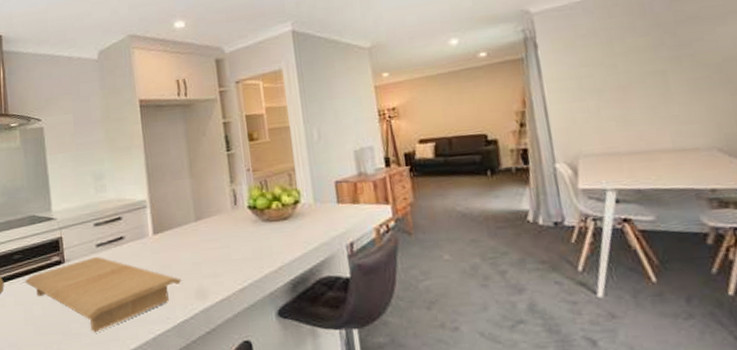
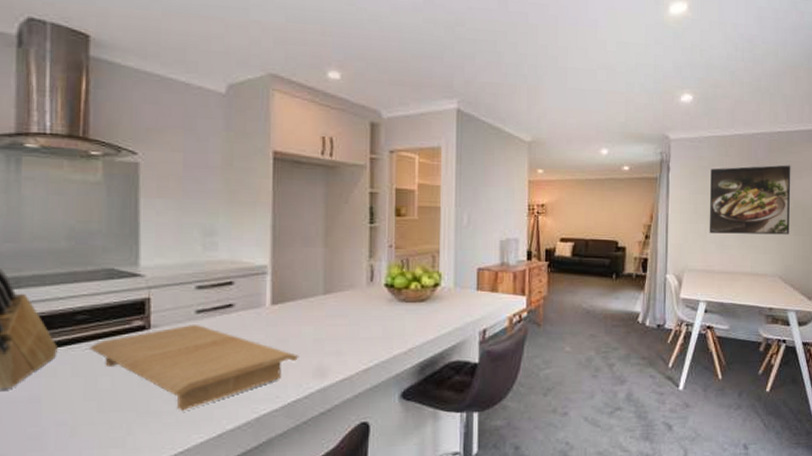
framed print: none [591,11,723,110] -> present [709,165,791,235]

